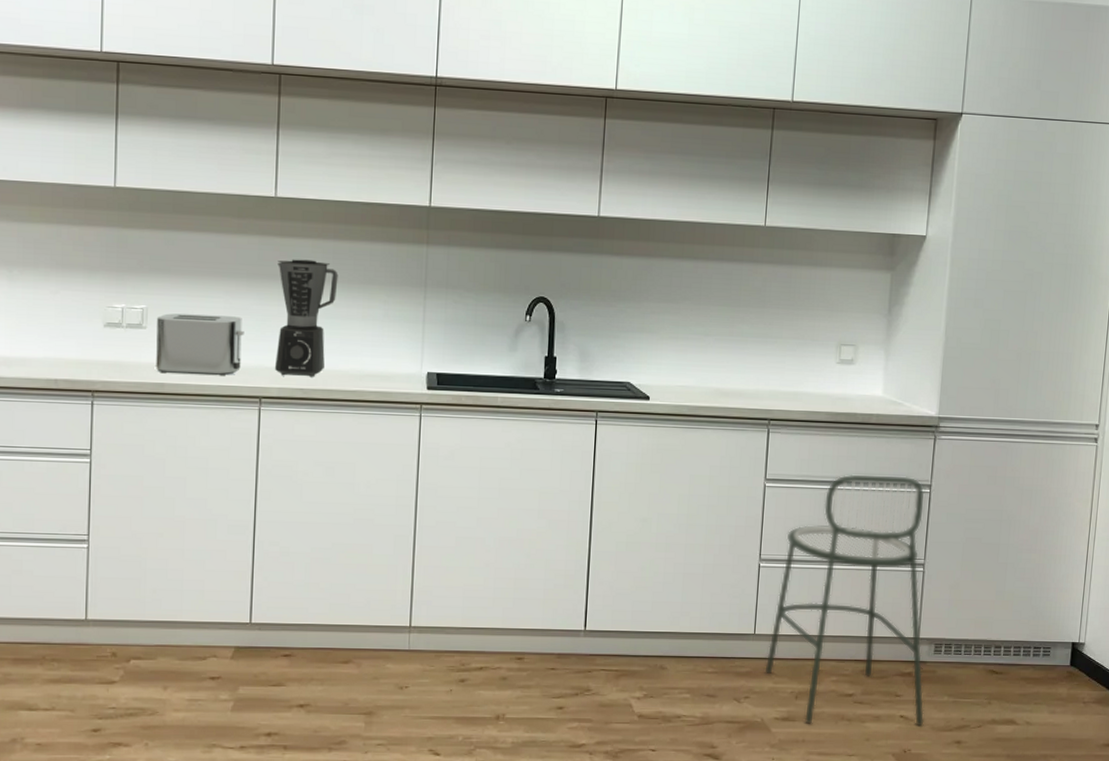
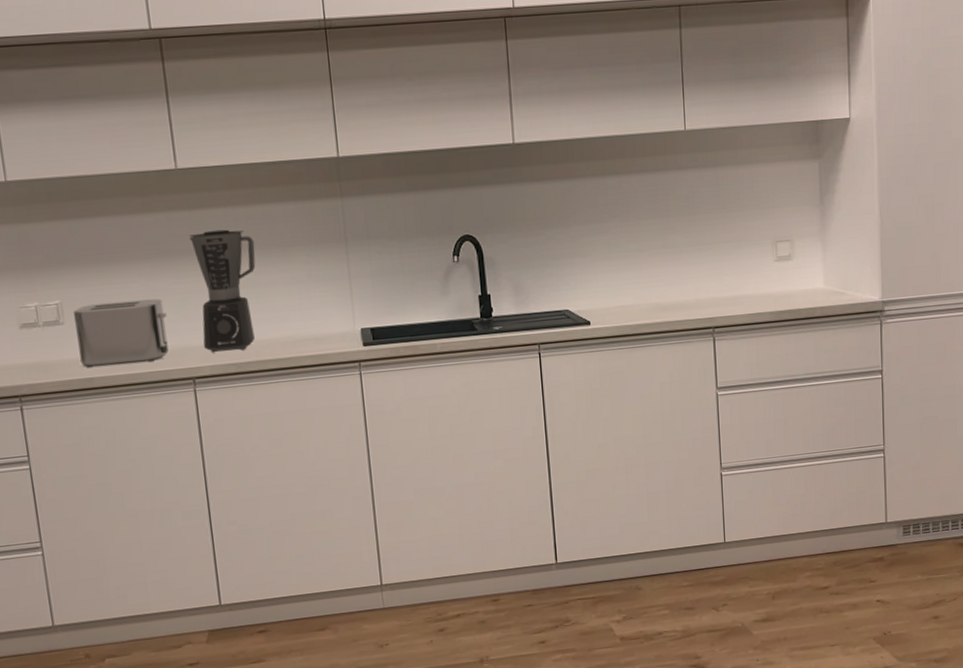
bar stool: present [765,474,925,727] -> none [739,365,901,622]

